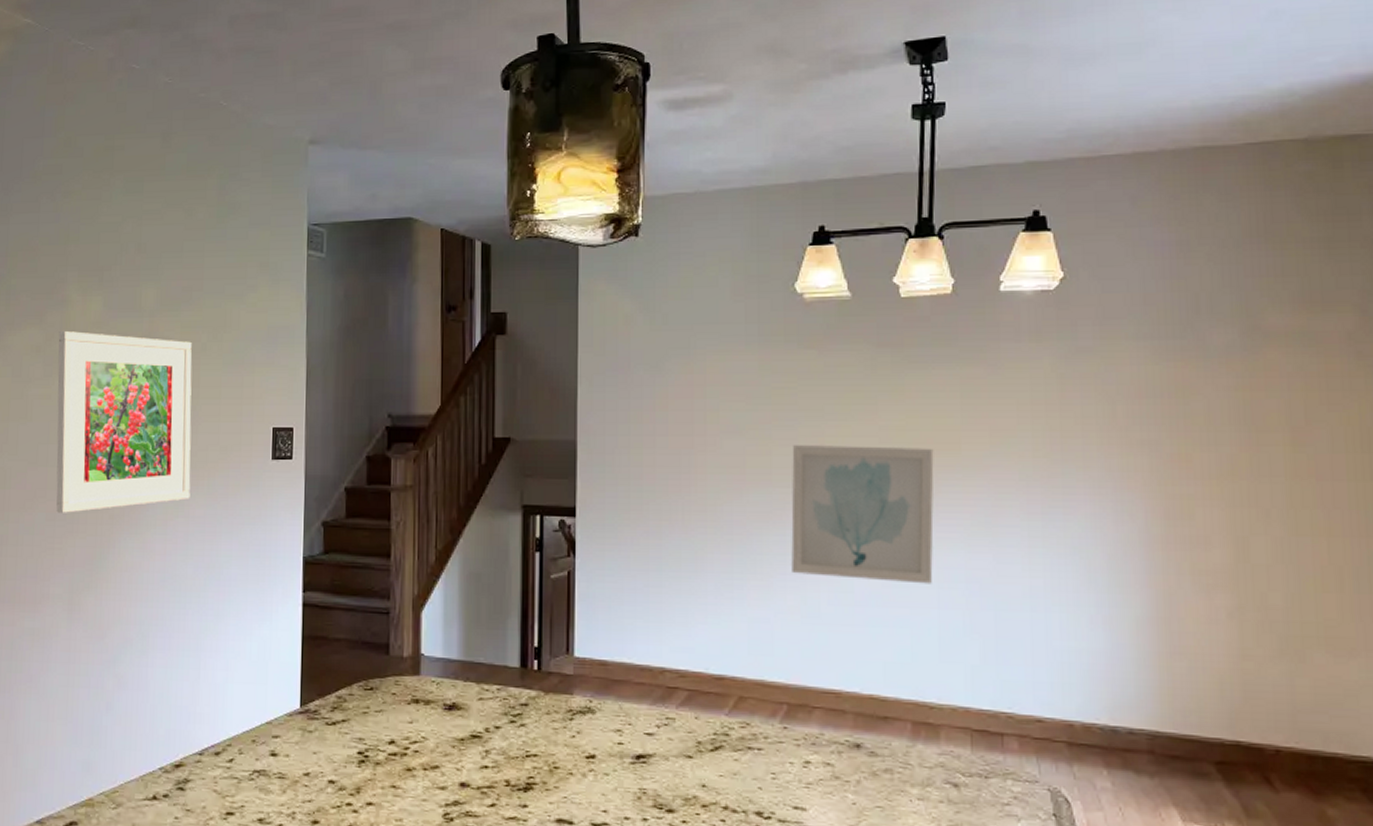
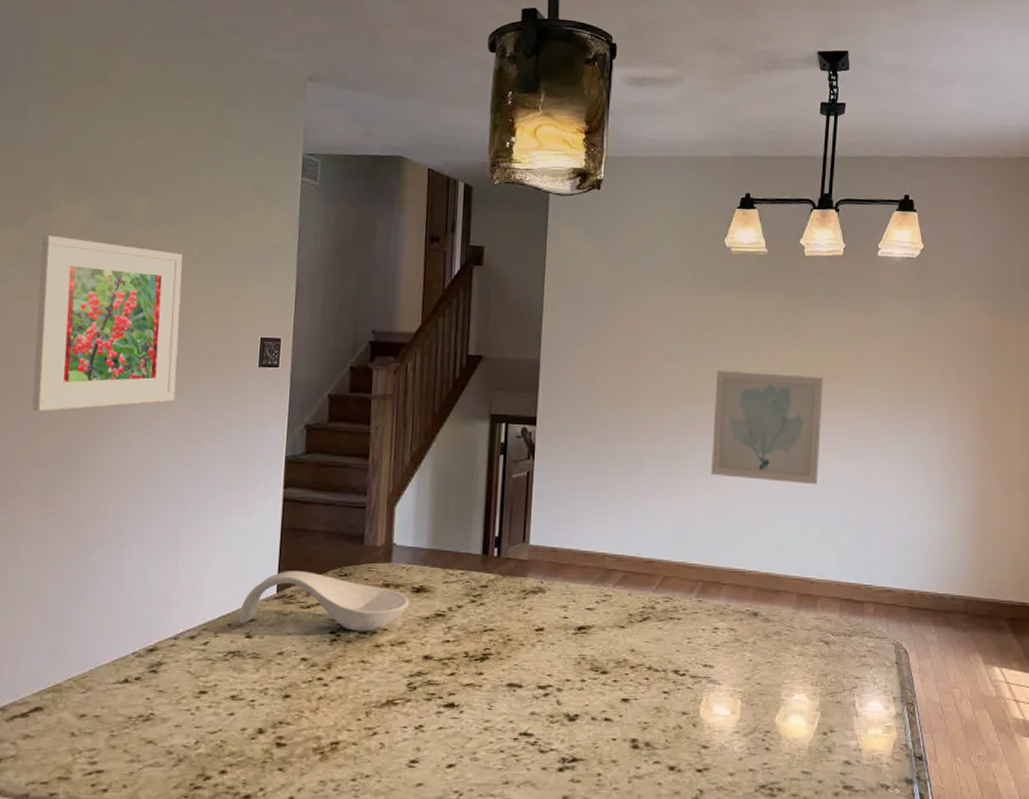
spoon rest: none [262,683,442,753] -> present [238,571,410,631]

